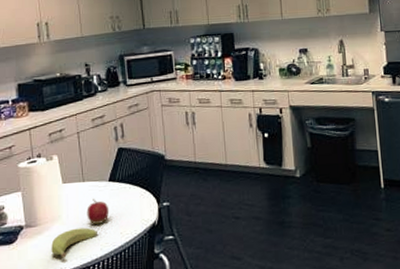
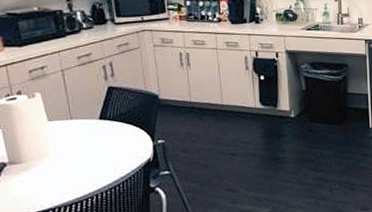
banana: present [51,227,97,258] -> none [39,164,89,193]
apple: present [86,198,110,224] -> none [76,136,102,161]

